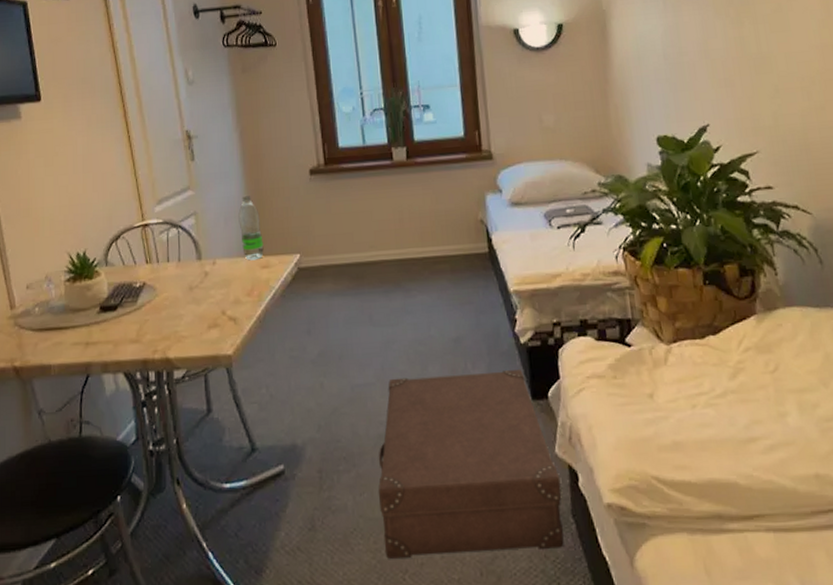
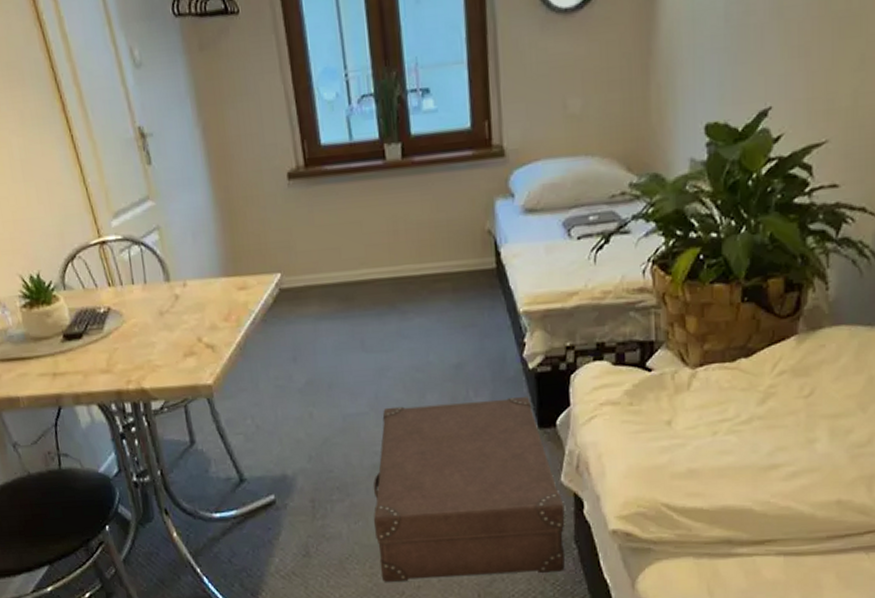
bottle: present [238,196,264,261] -> none [207,206,240,282]

